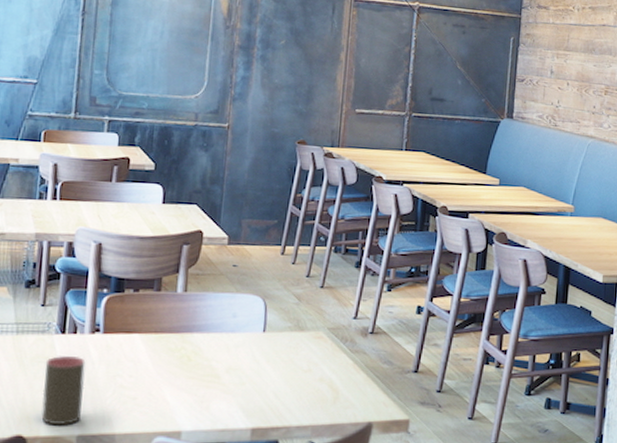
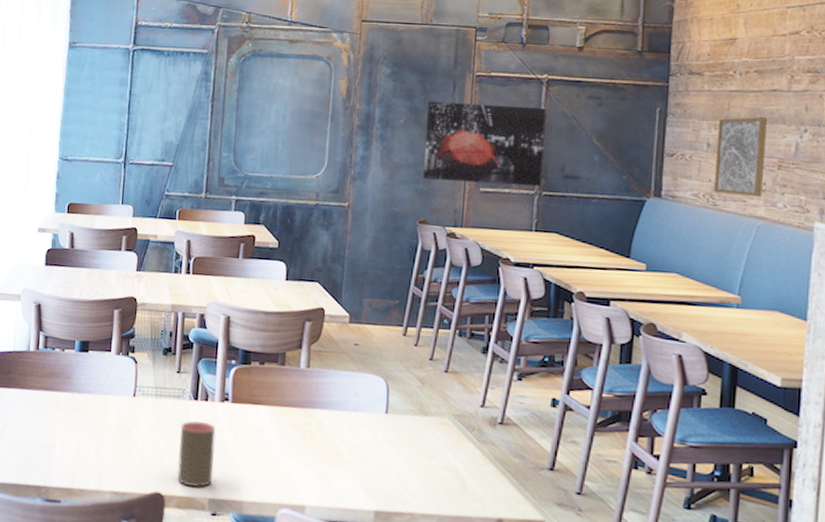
wall art: none [301,23,417,109] -> present [422,101,547,187]
wall art: none [555,48,598,118] -> present [713,117,768,197]

